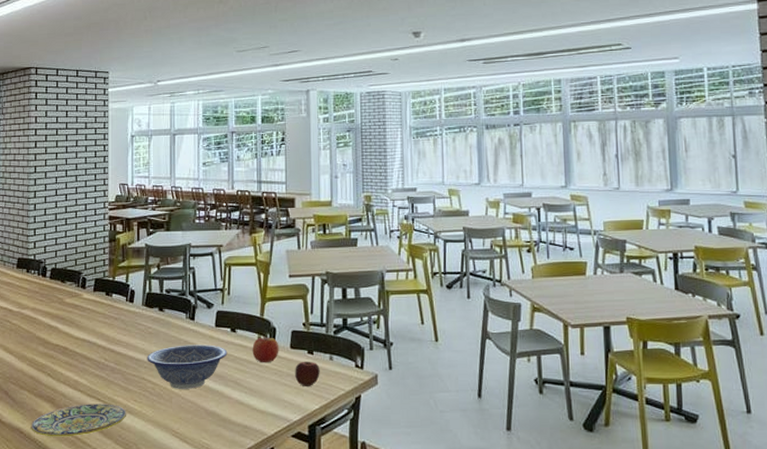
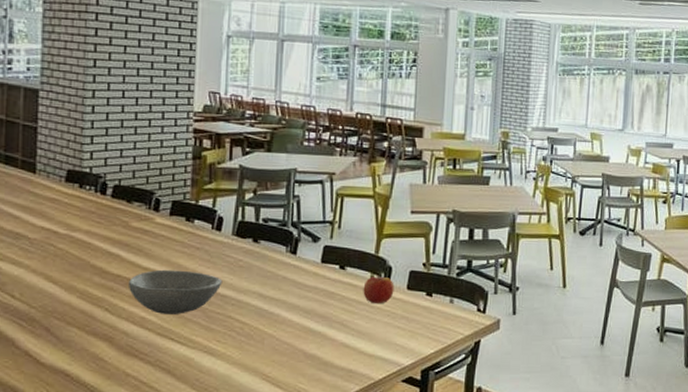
plate: present [31,404,126,437] -> none [80,343,206,381]
bowl: none [64,338,136,377] -> present [127,269,223,314]
decorative bowl: present [147,344,228,389] -> none [235,281,334,330]
apple: present [295,361,320,386] -> none [410,303,438,330]

